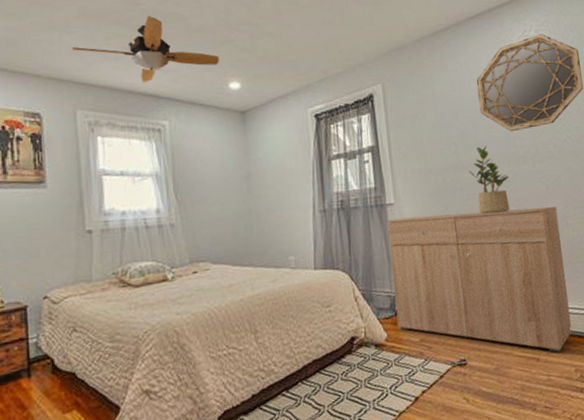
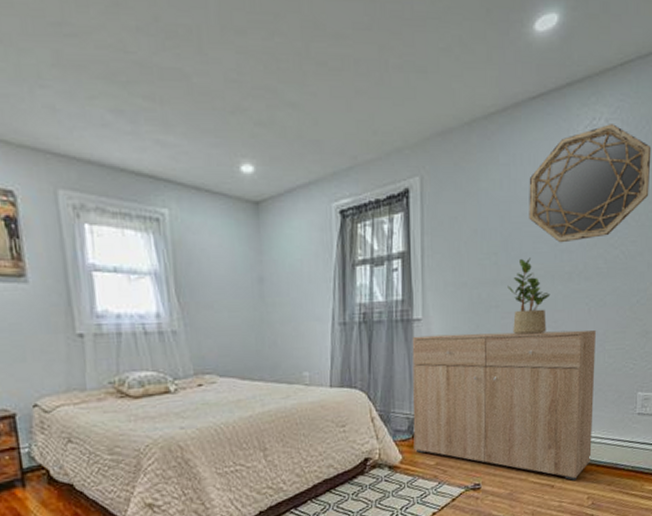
ceiling fan: present [72,16,220,82] -> none [46,70,229,158]

